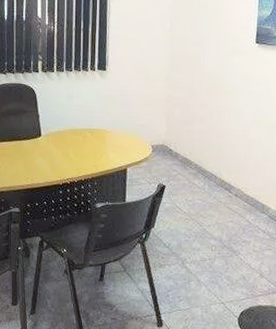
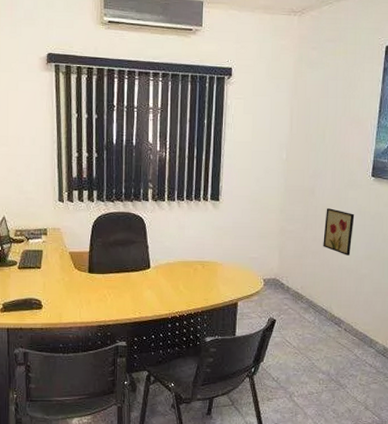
wall art: none [210,75,241,121] -> present [323,208,355,255]

